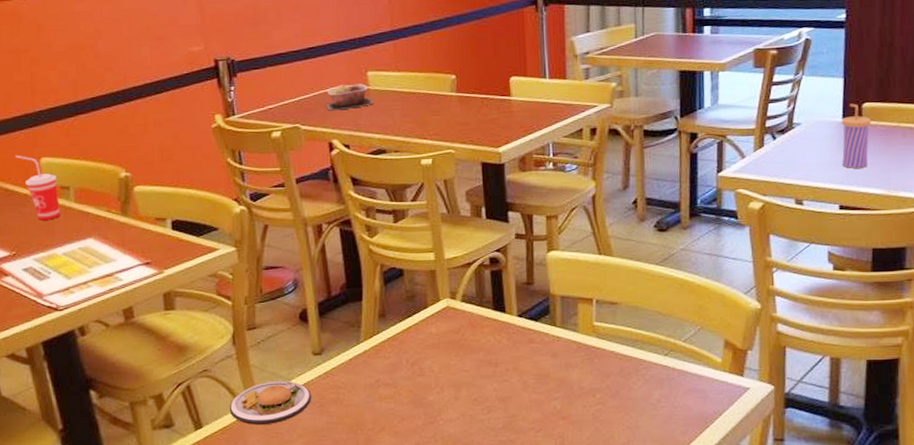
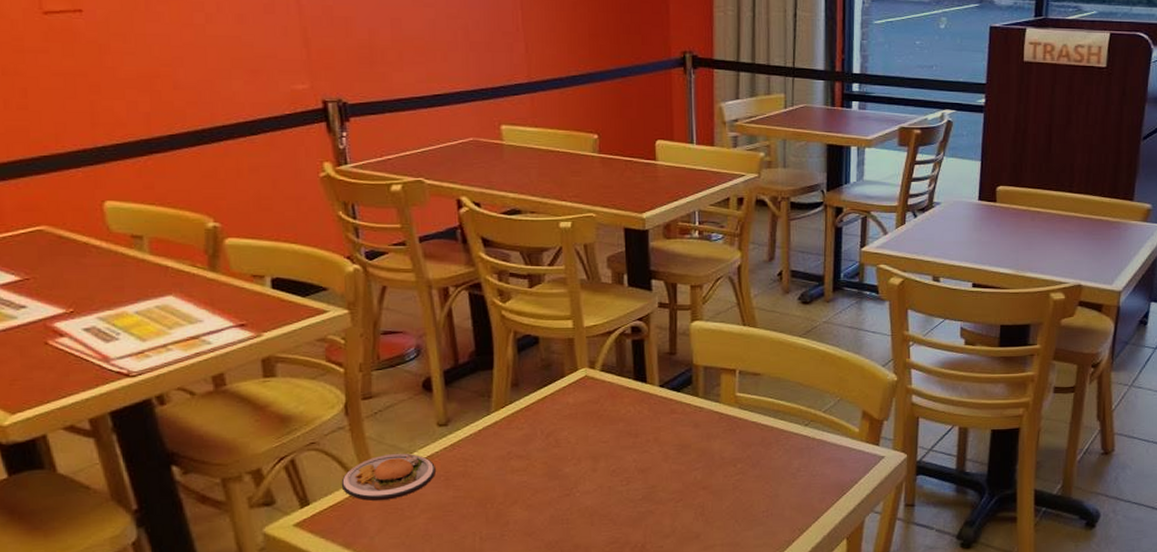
beverage cup: present [15,155,60,221] -> none [71,196,131,274]
takeout container: present [326,84,373,111] -> none [454,138,507,165]
beverage cup: present [841,103,872,168] -> none [977,186,1005,248]

